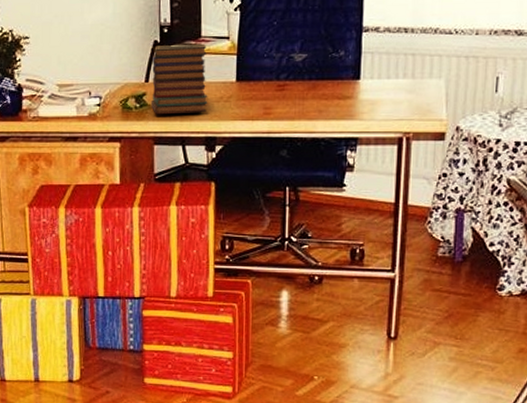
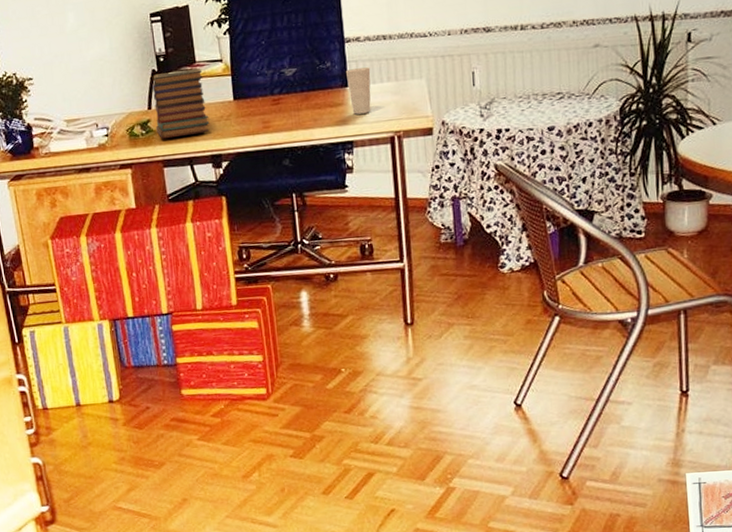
cup: none [360,61,387,110] -> present [346,67,371,115]

